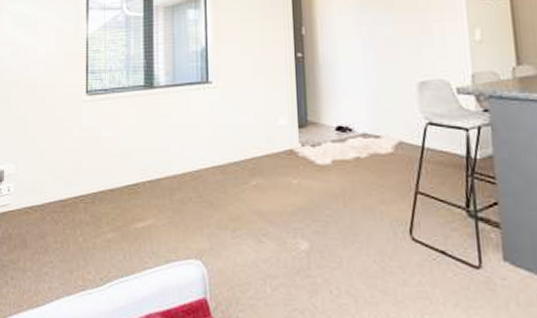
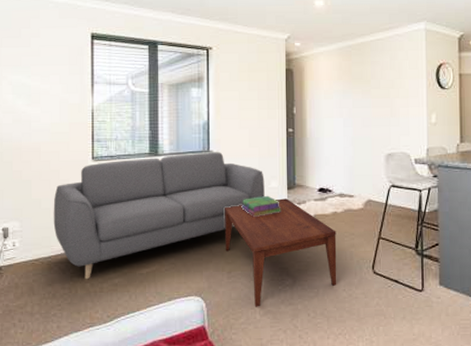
sofa: none [47,83,272,233] -> present [53,152,265,280]
coffee table: none [226,139,365,278] -> present [225,198,337,307]
stack of books: none [245,135,293,163] -> present [241,195,282,218]

